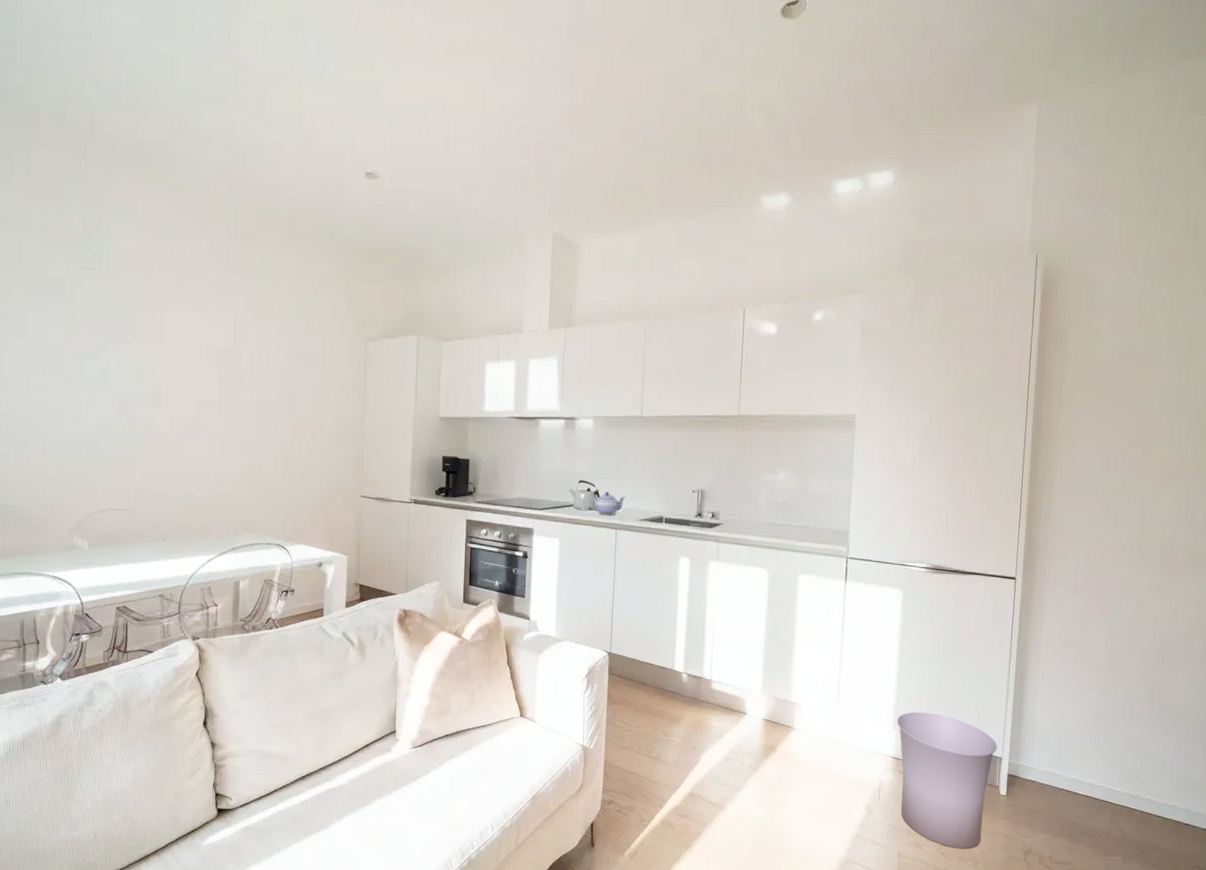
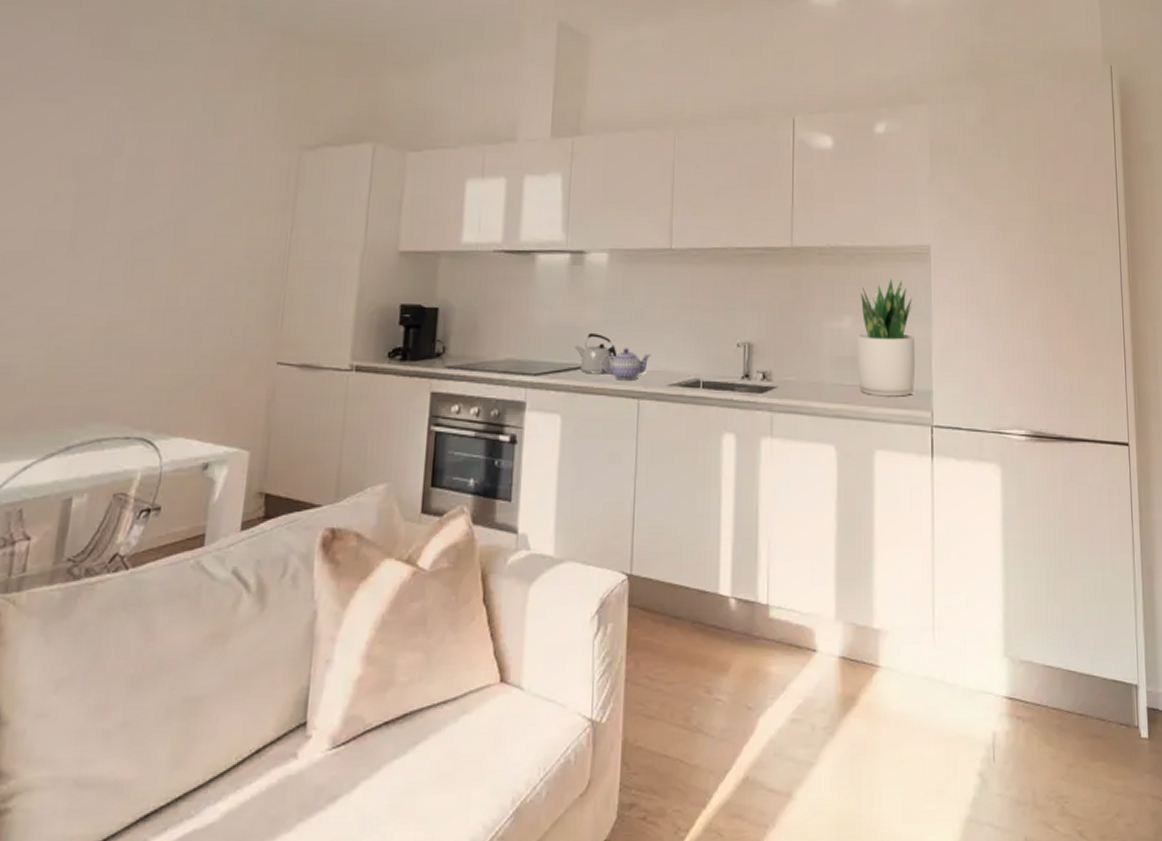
planter: none [788,441,838,535] -> present [857,279,916,397]
waste bin: present [897,711,997,849] -> none [1008,629,1131,824]

